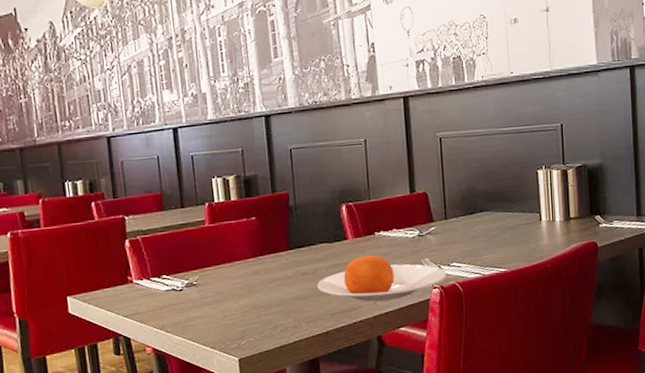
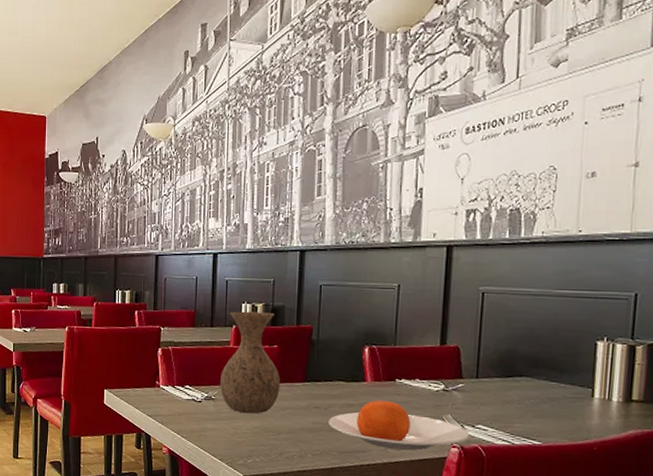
vase: none [199,183,265,294] -> present [220,311,281,414]

